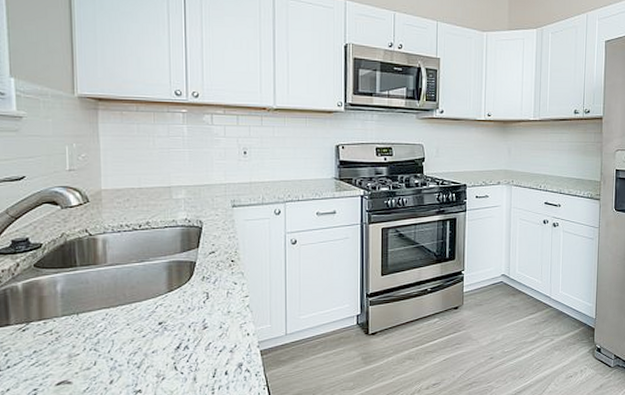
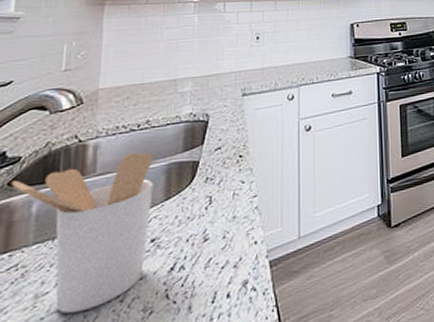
utensil holder: none [36,249,158,372] -> present [10,152,154,314]

